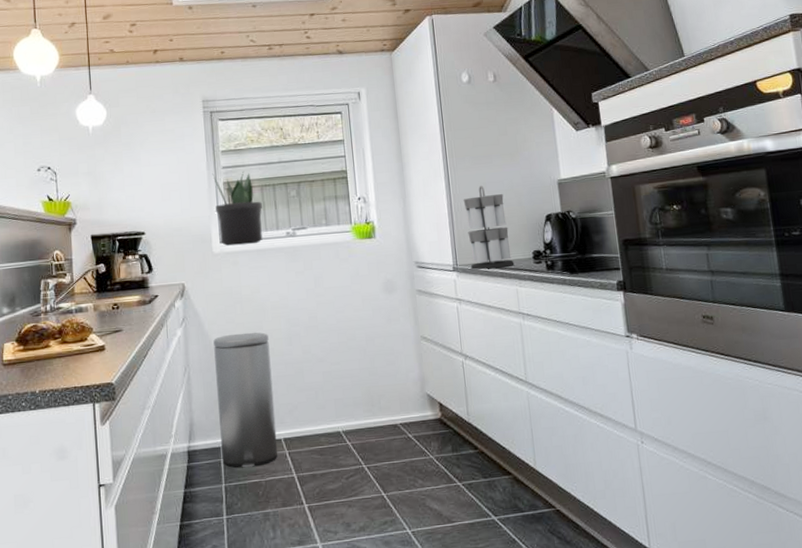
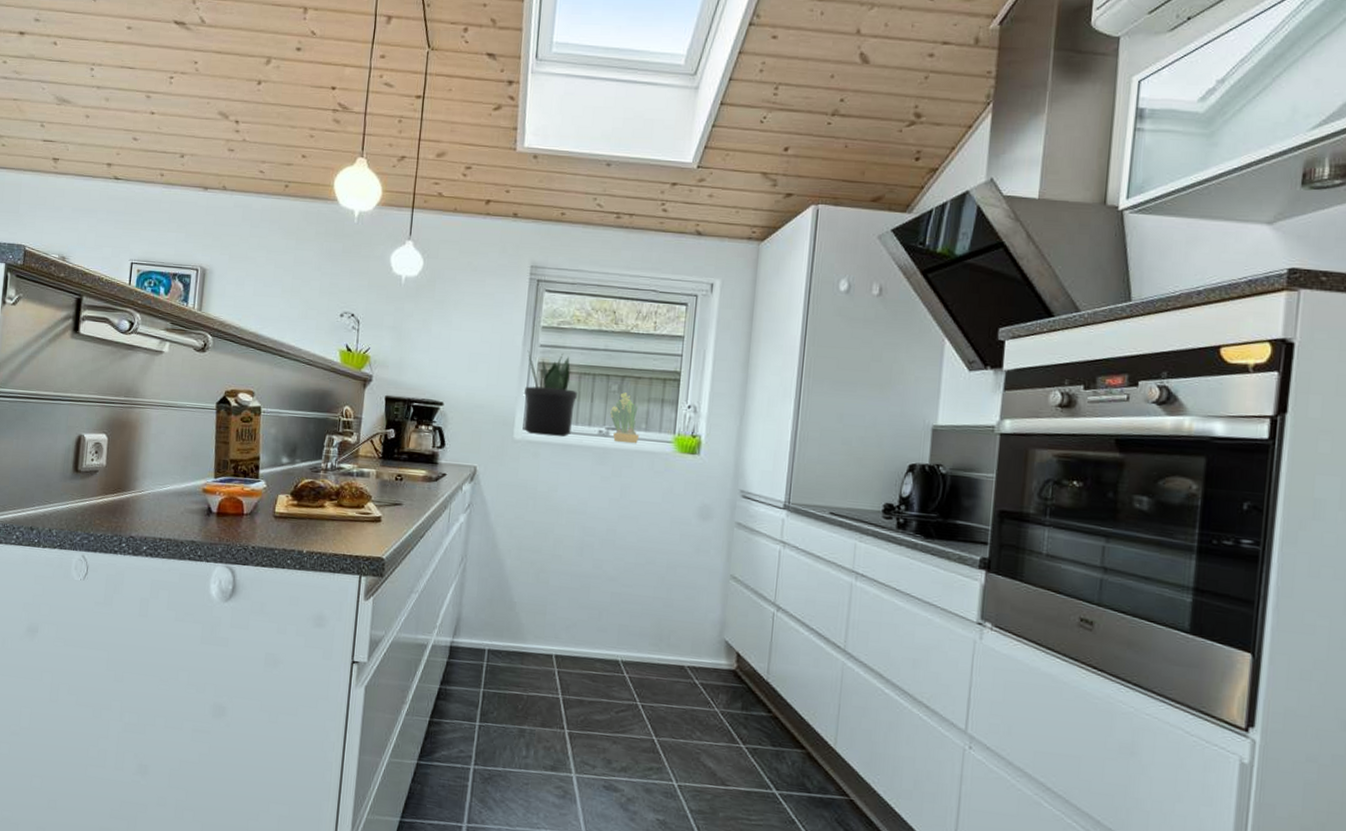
pedal bin: present [213,332,278,468] -> none [485,531,558,678]
potted flower: none [293,196,322,240] -> present [610,392,640,444]
spice rack: present [463,186,515,270] -> none [804,416,862,516]

